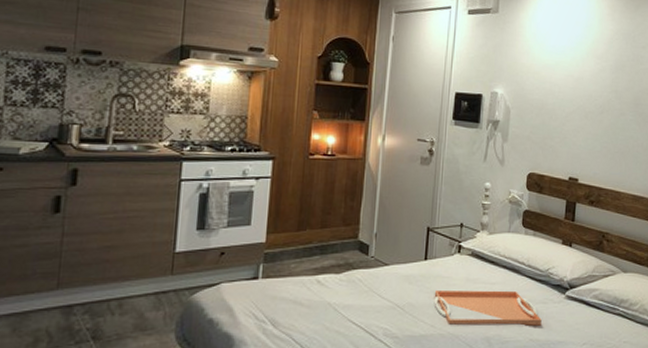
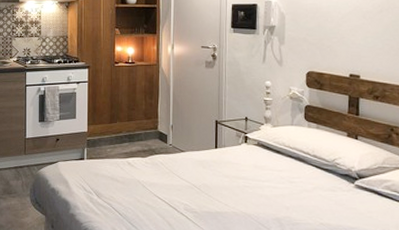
serving tray: present [434,290,542,326] -> none [226,175,331,211]

